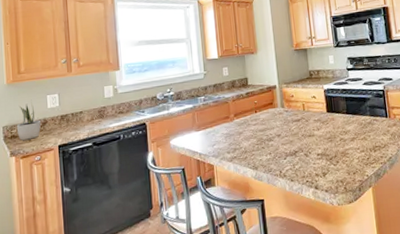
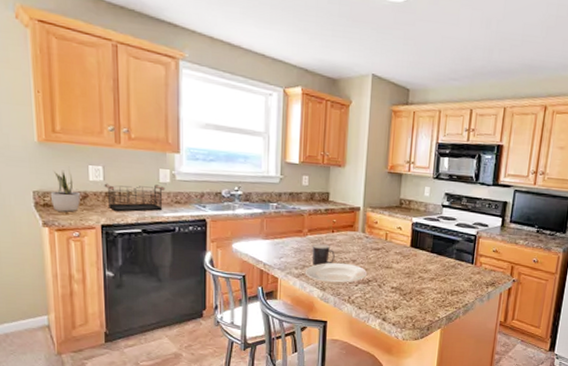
dish rack: none [59,100,110,131] -> present [104,183,166,213]
plate: none [236,139,293,162] -> present [304,262,368,284]
mug: none [239,125,261,147] -> present [311,244,335,266]

